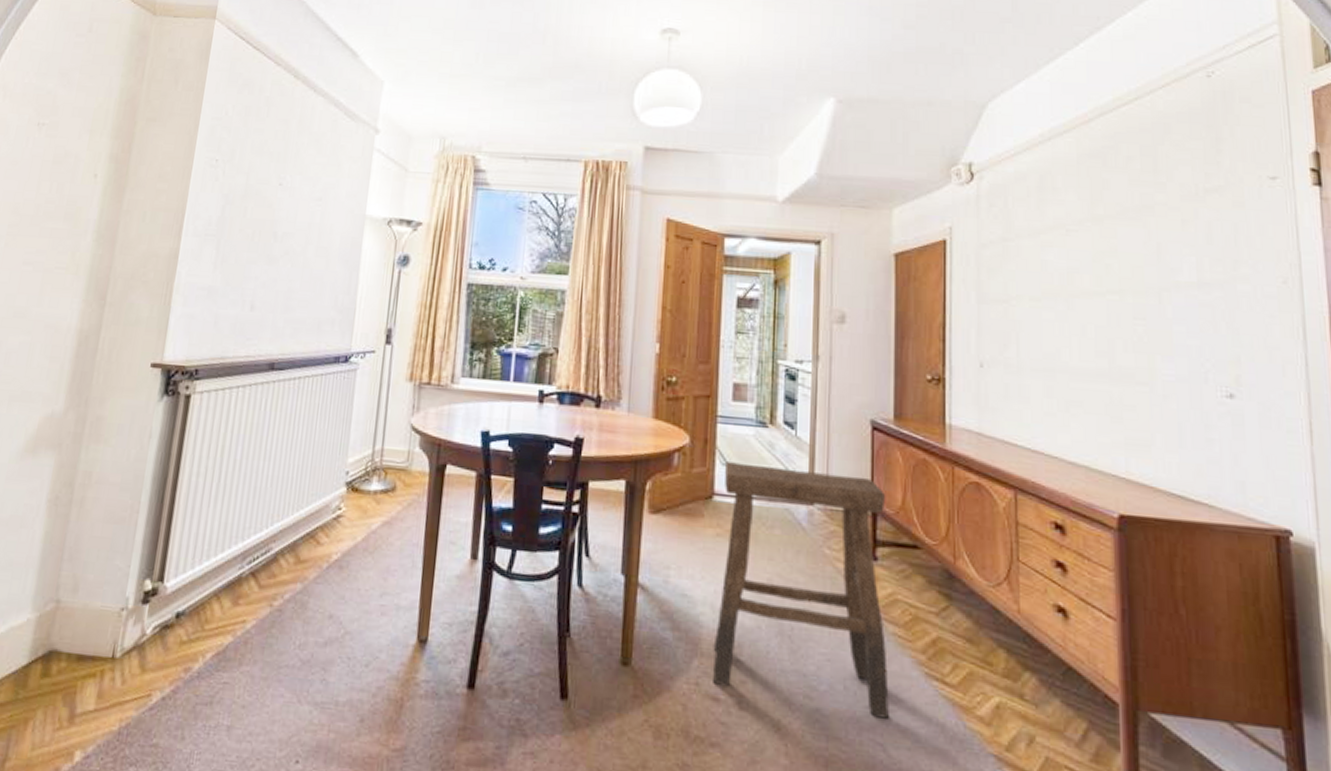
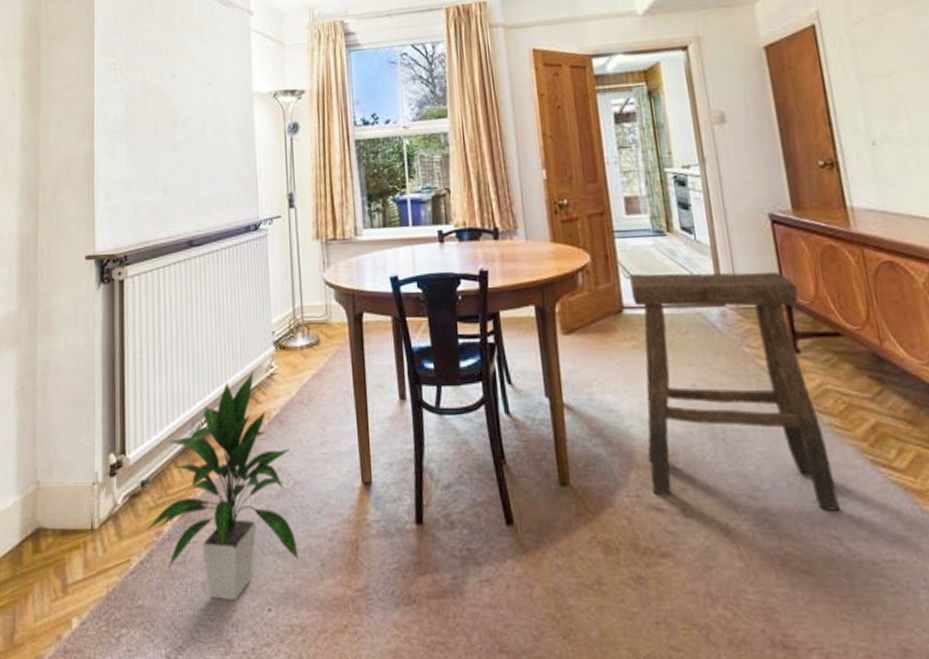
indoor plant: none [175,510,345,750] -> present [147,371,299,601]

